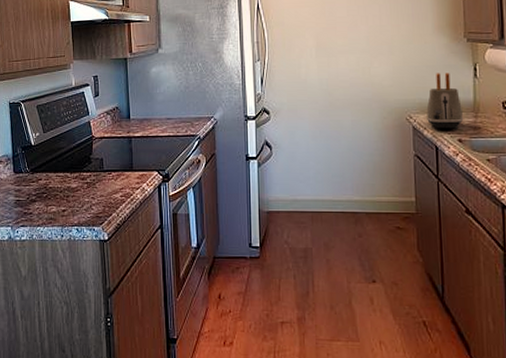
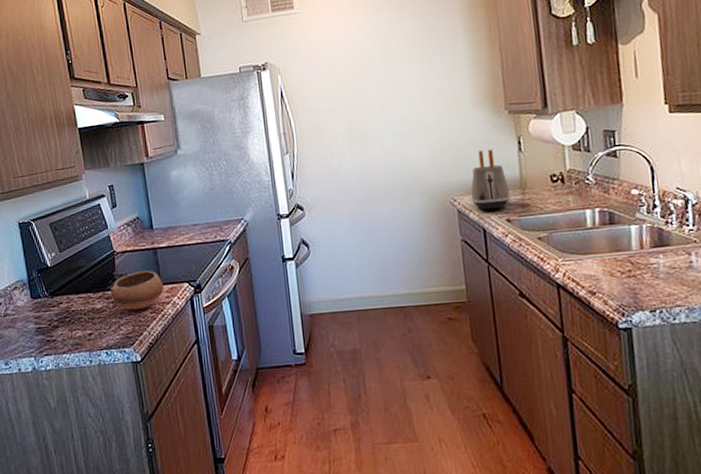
bowl: none [86,157,135,192] -> present [110,271,164,310]

